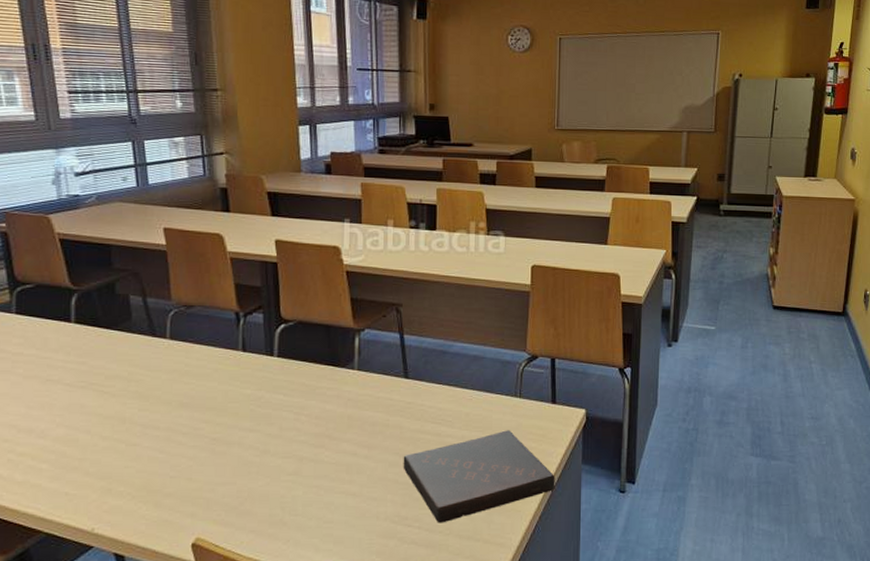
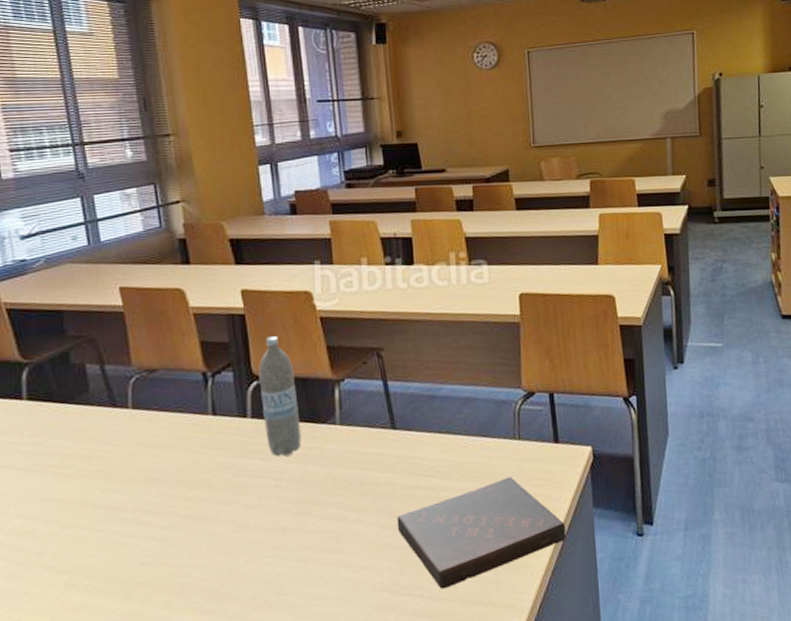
water bottle: none [287,284,322,395] -> present [259,335,301,458]

